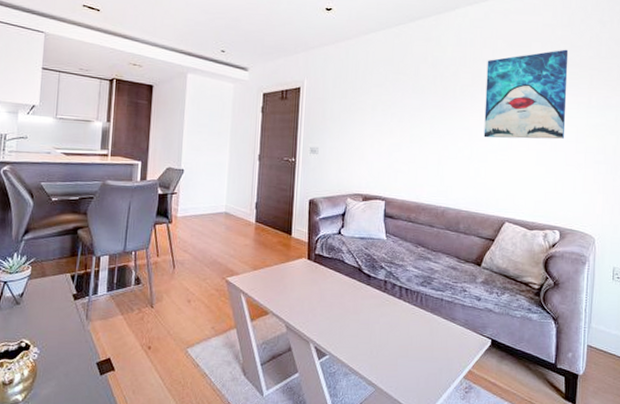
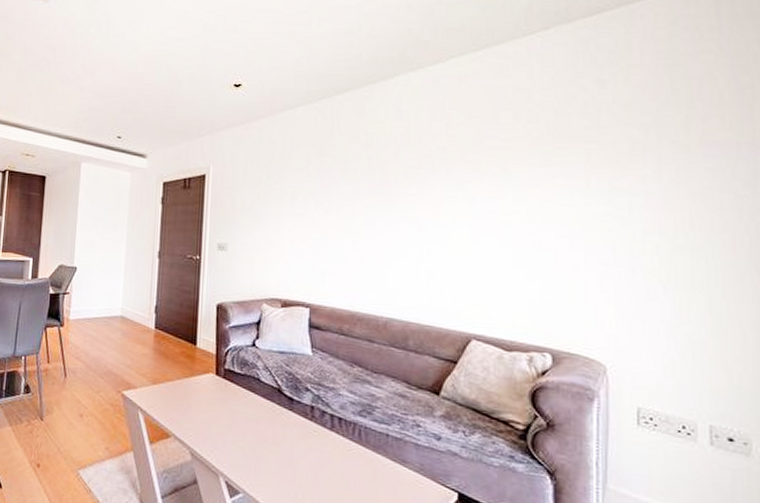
wall art: present [483,49,569,140] -> none [437,118,553,234]

